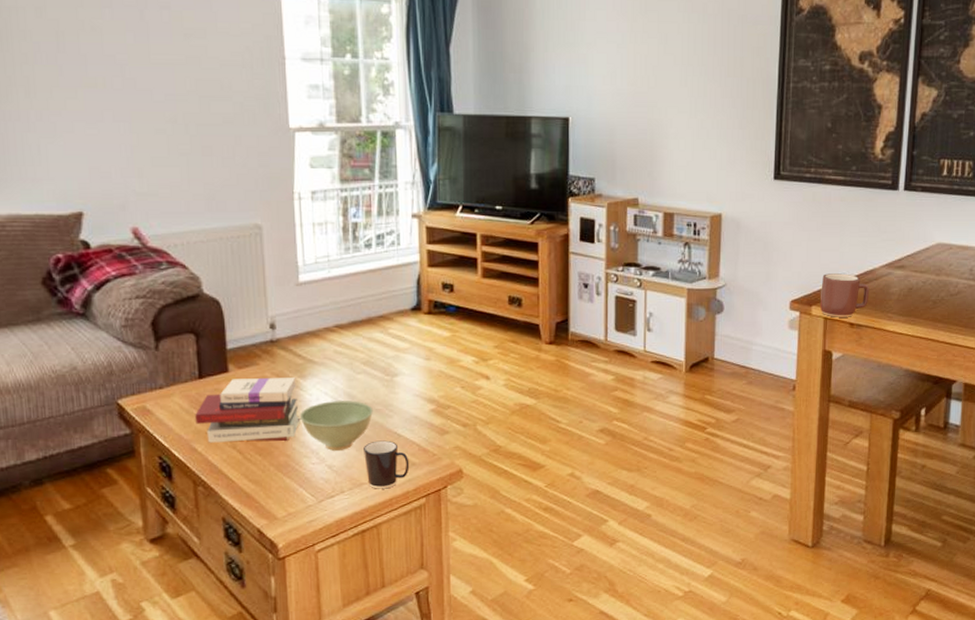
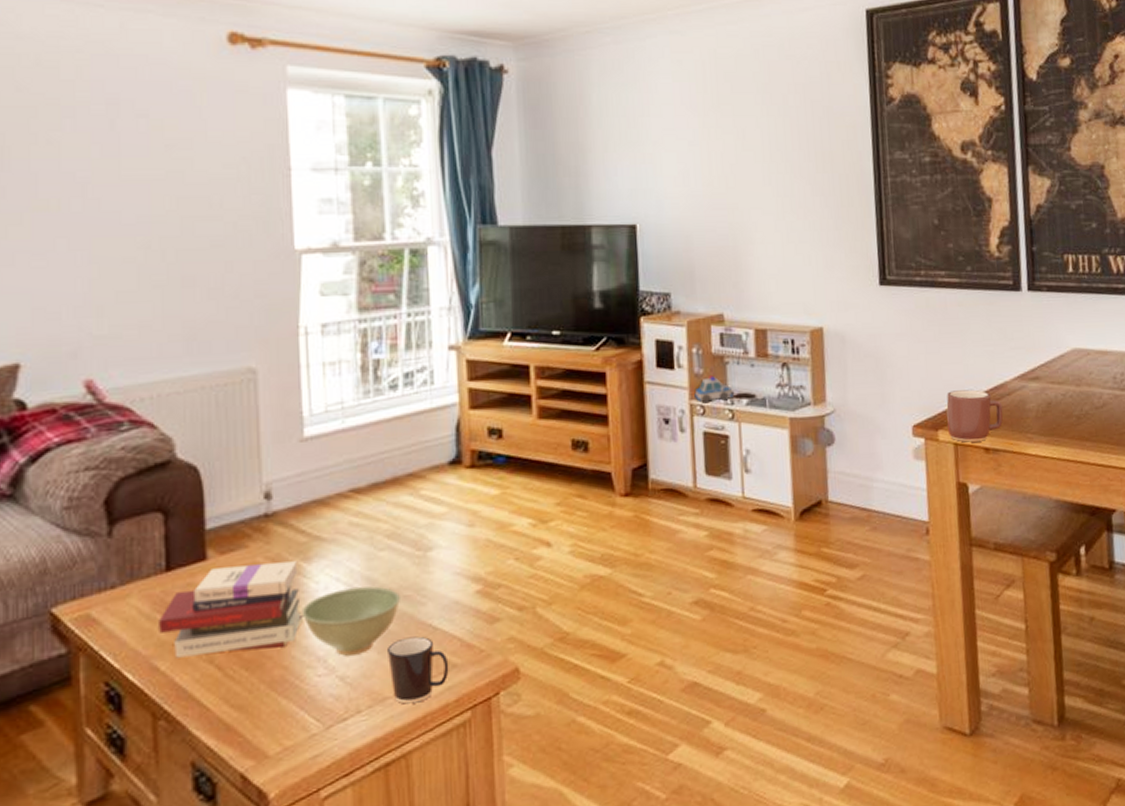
toy car: none [610,250,642,273] -> present [694,375,734,404]

